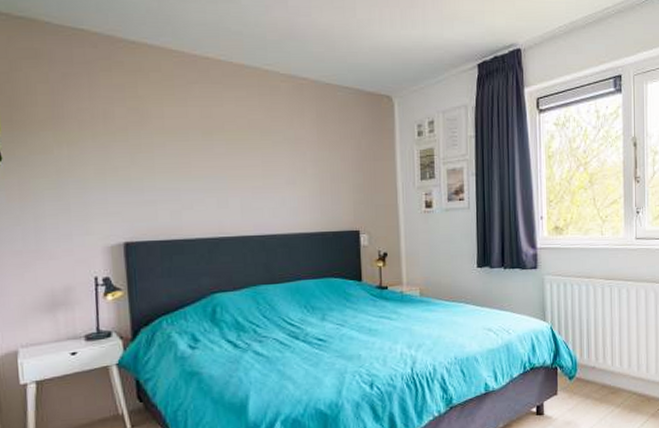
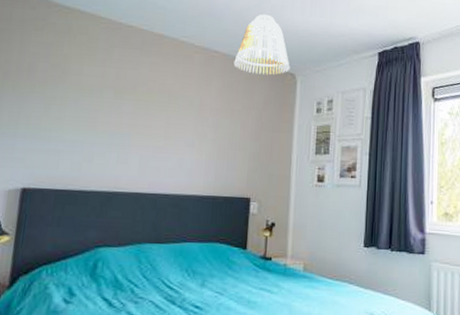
lamp shade: none [324,31,385,100] -> present [234,14,290,75]

